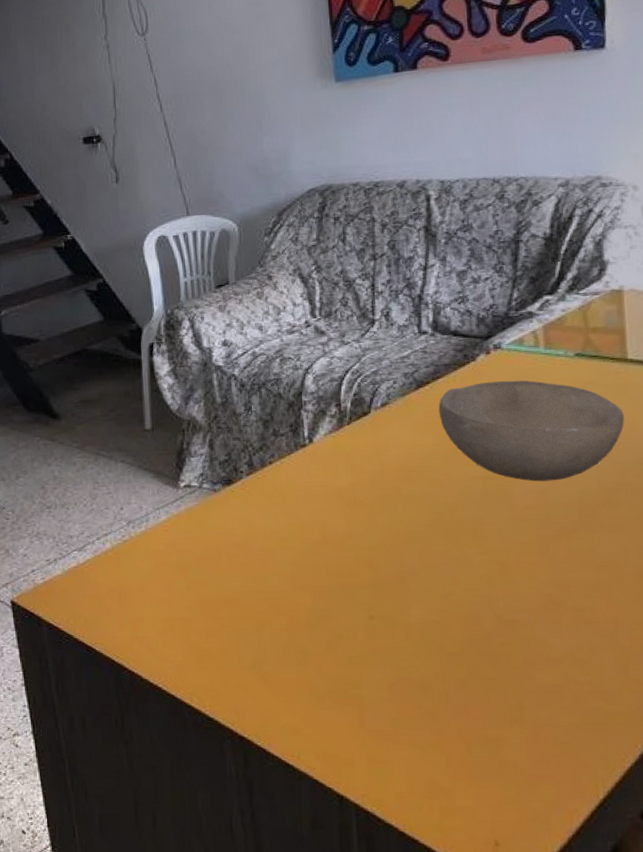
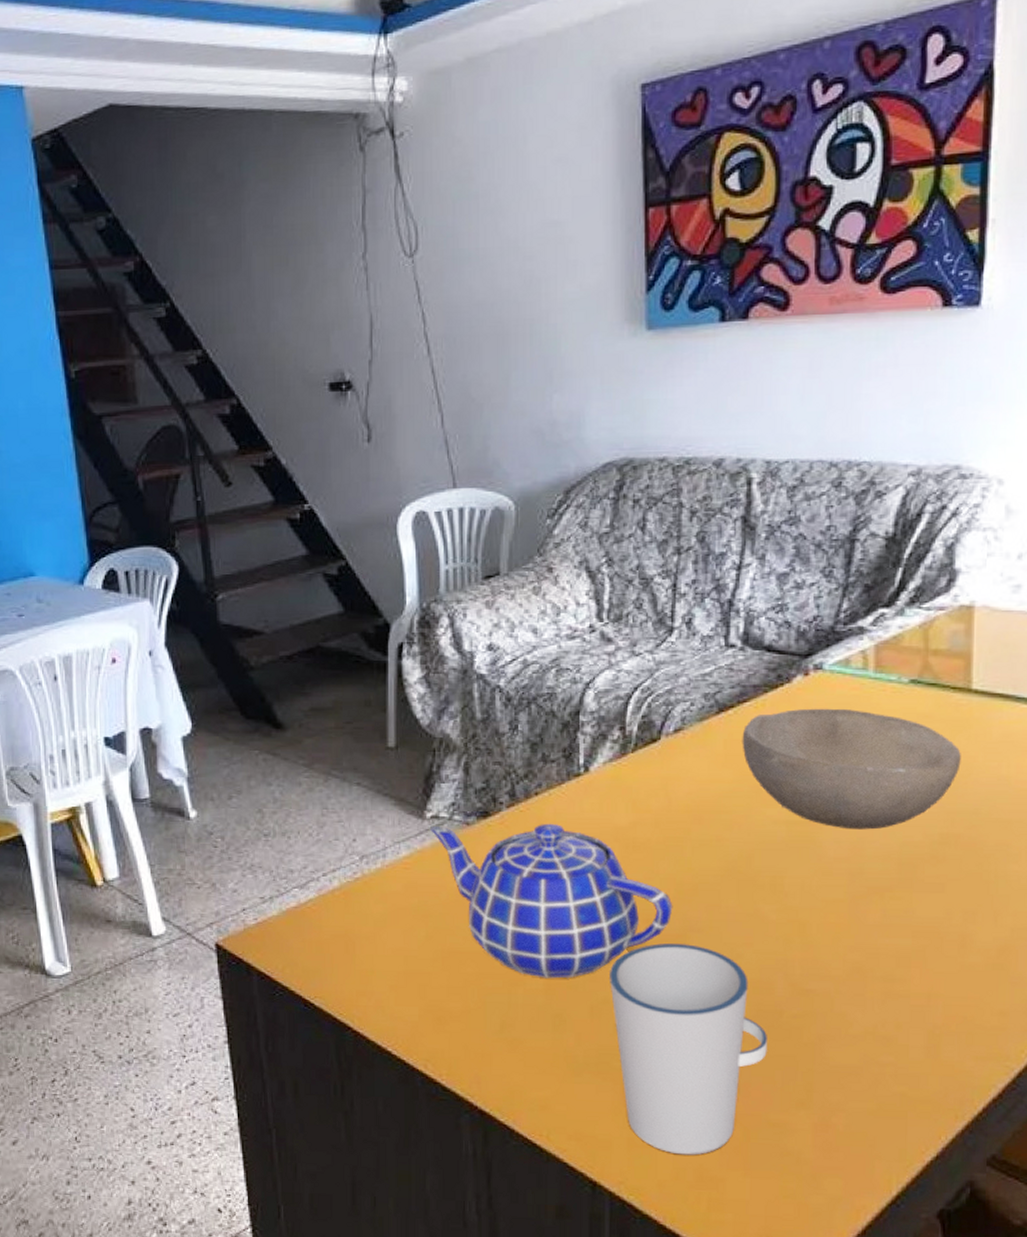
teapot: none [184,487,392,619] -> present [430,823,673,979]
cup: none [342,585,481,769] -> present [610,943,767,1155]

